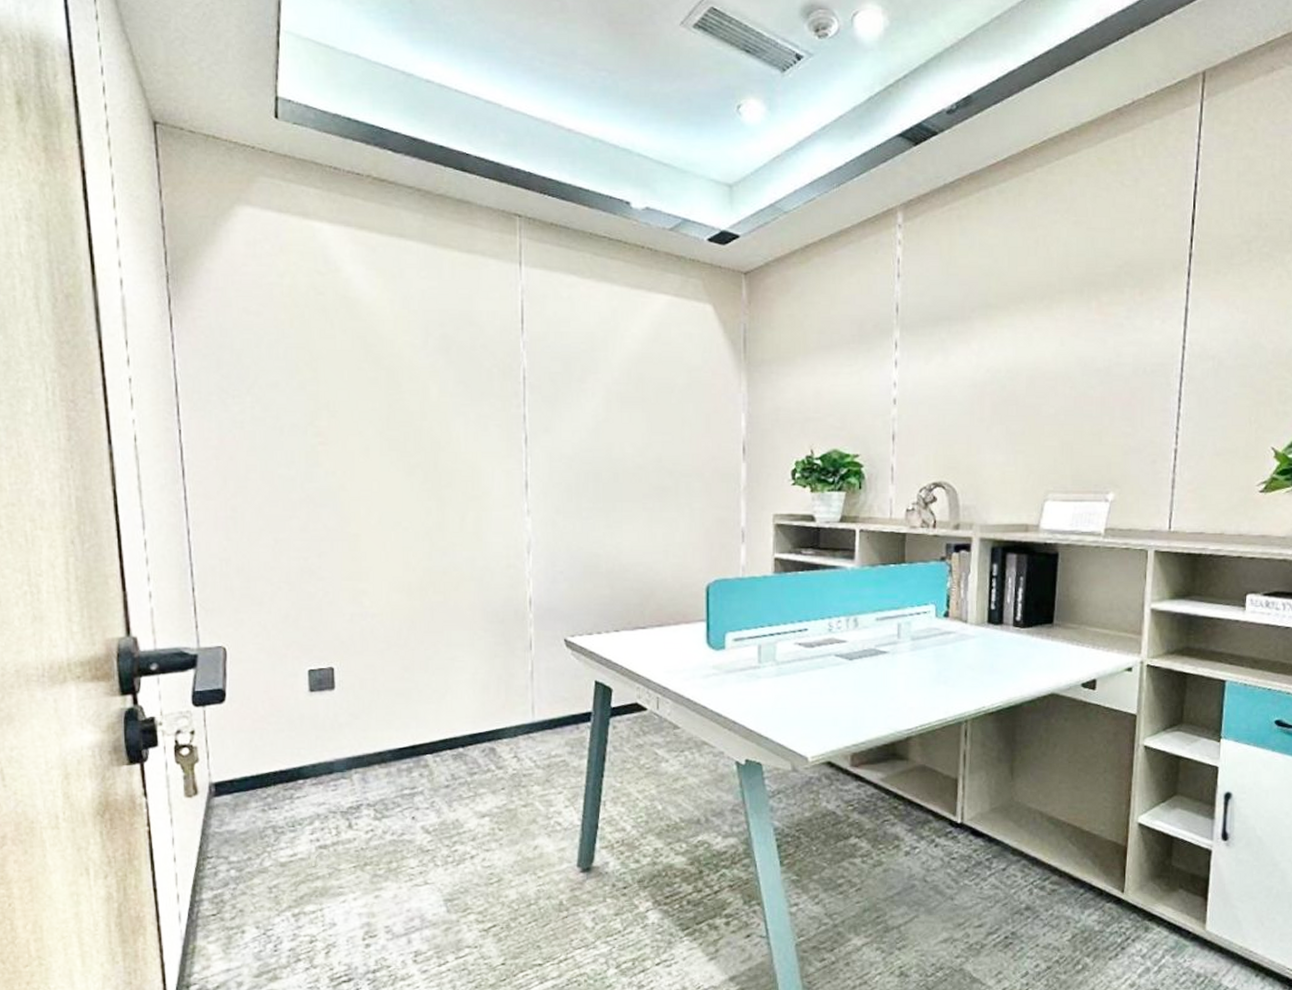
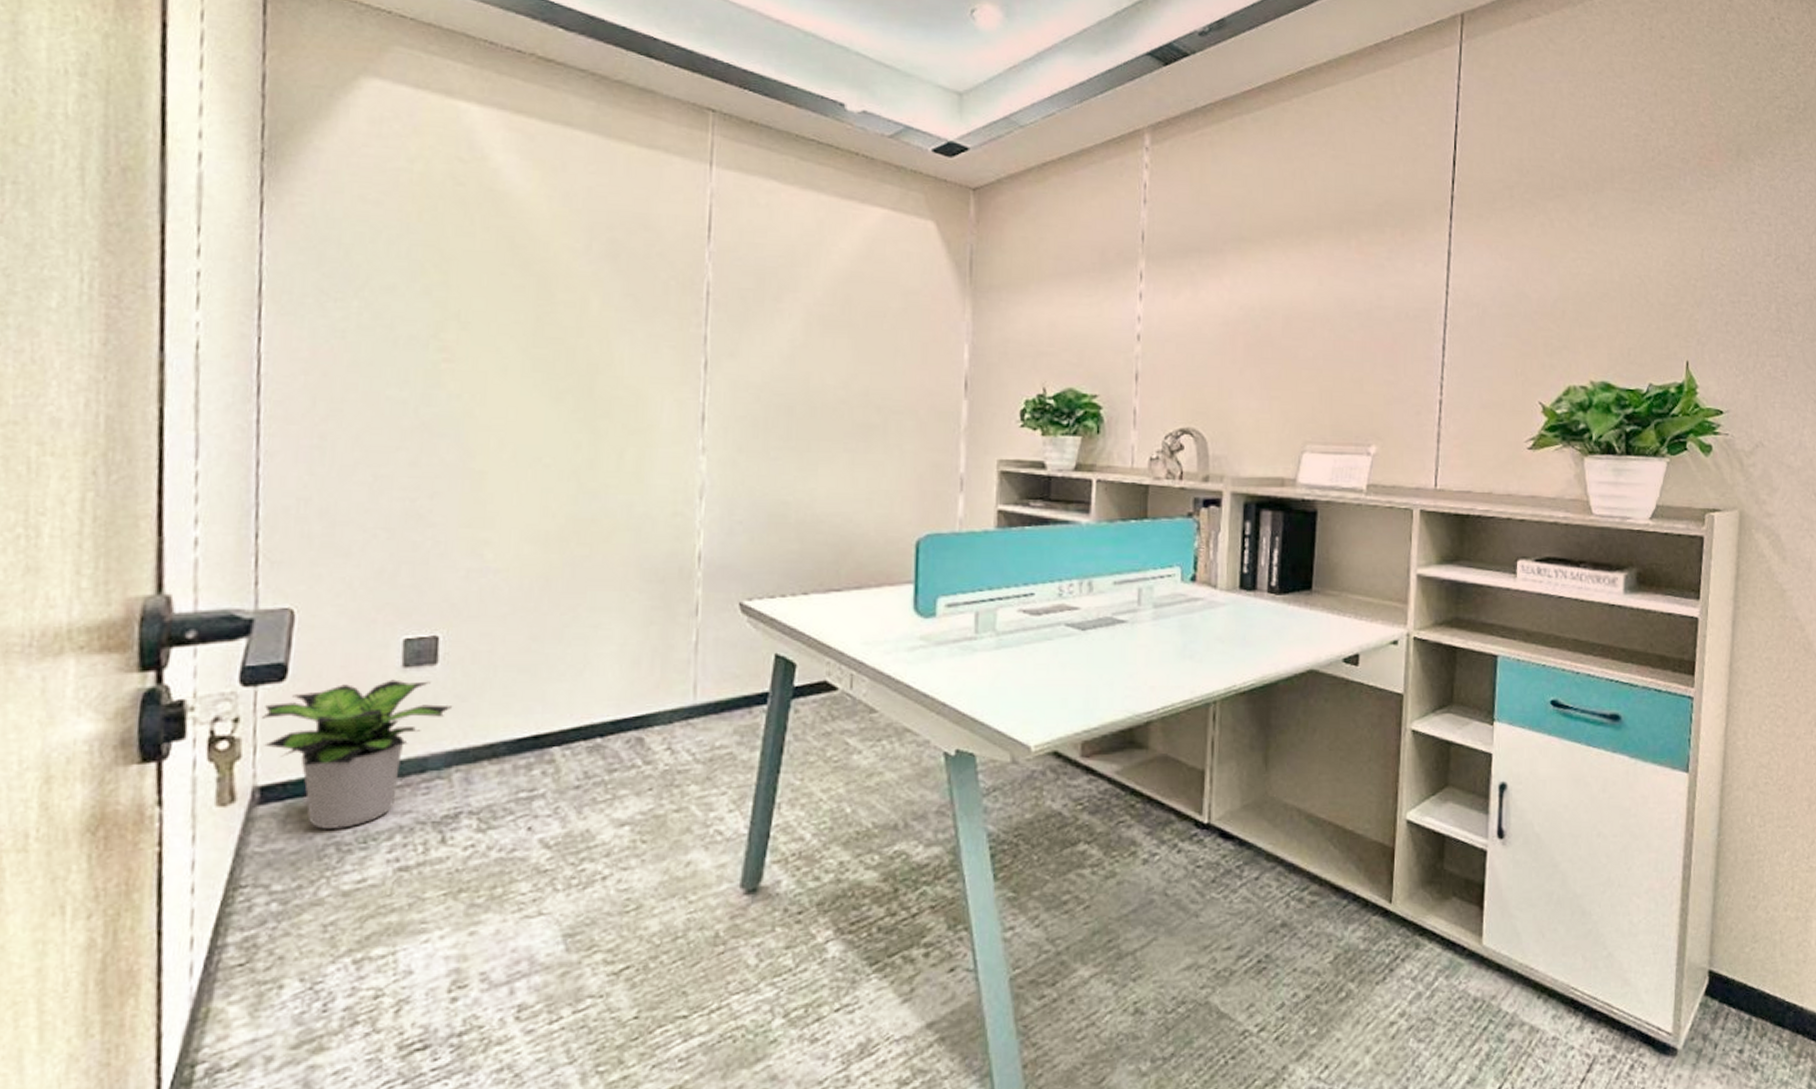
potted plant: none [210,701,349,816] -> present [261,679,453,829]

